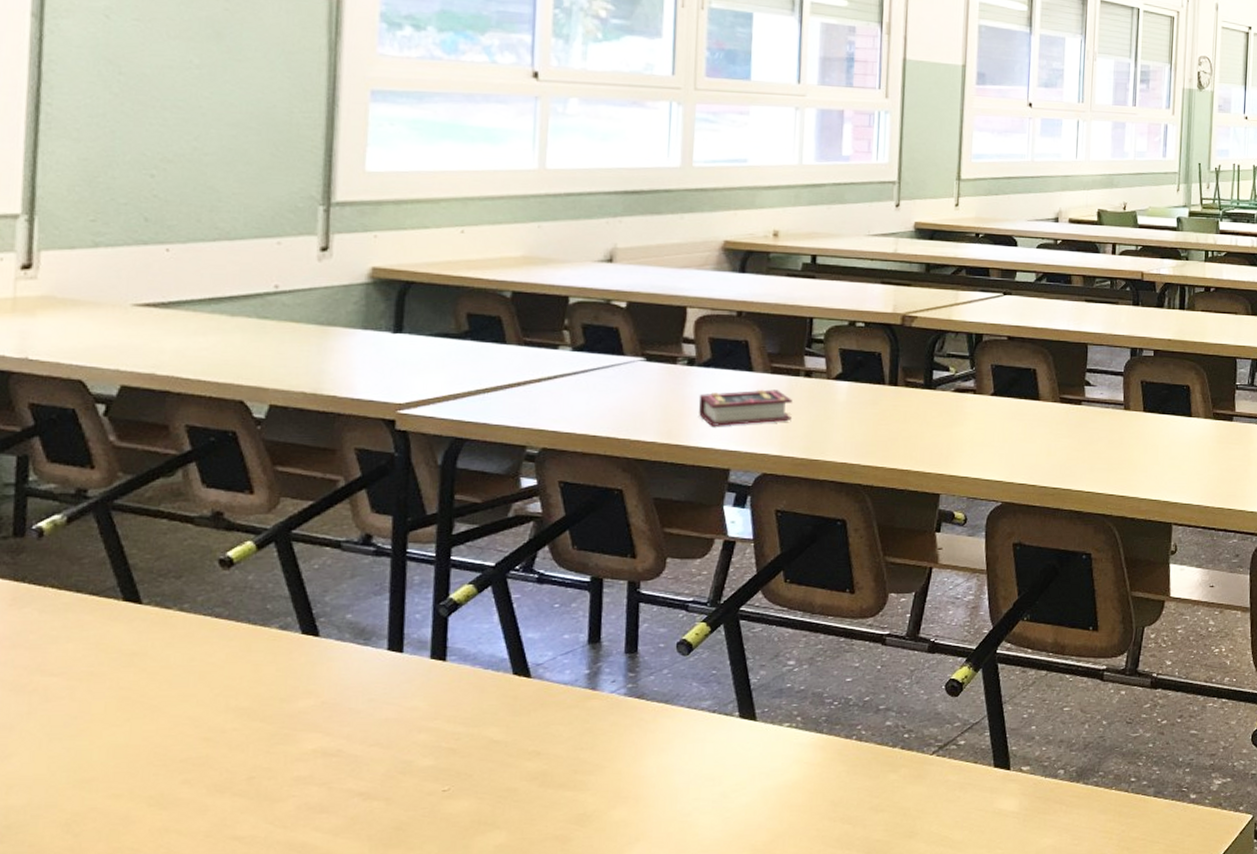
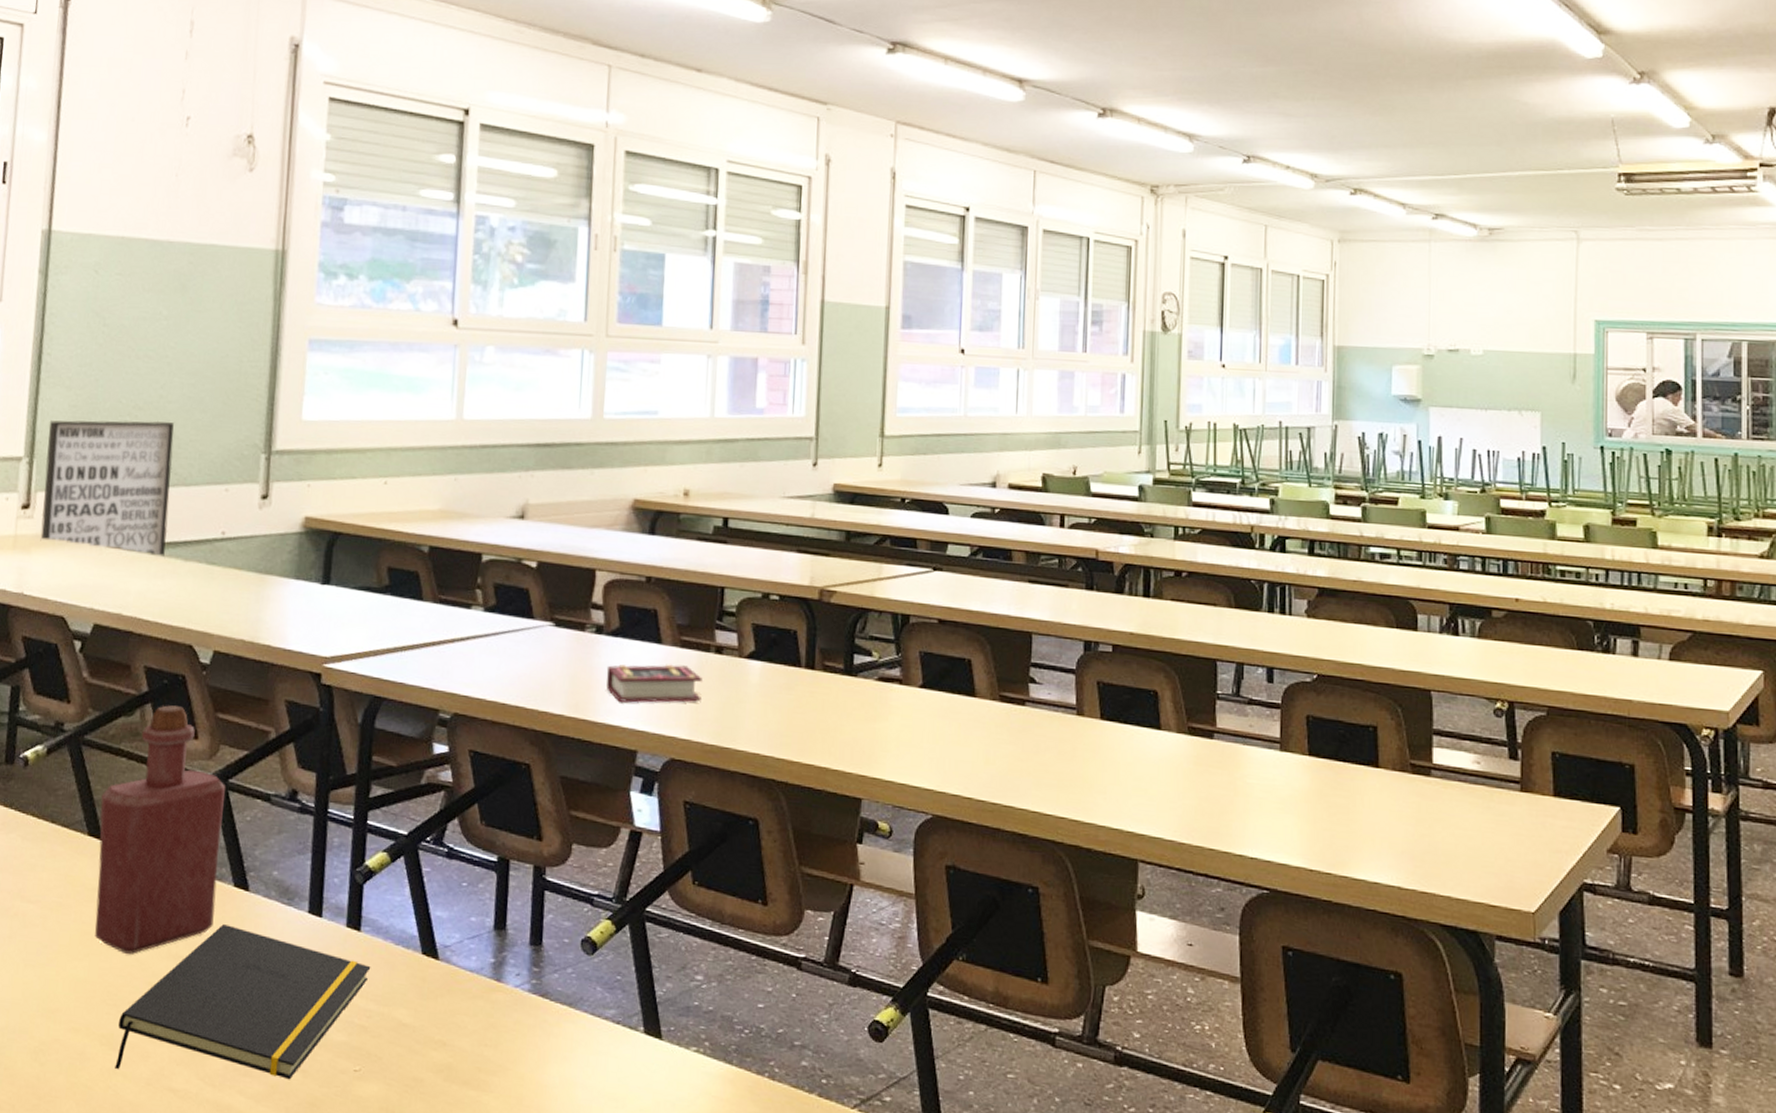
wall art: none [47,173,213,313] -> present [40,420,174,556]
bottle: none [136,462,289,713] -> present [95,705,226,954]
notepad: none [167,671,459,827] -> present [115,924,371,1080]

